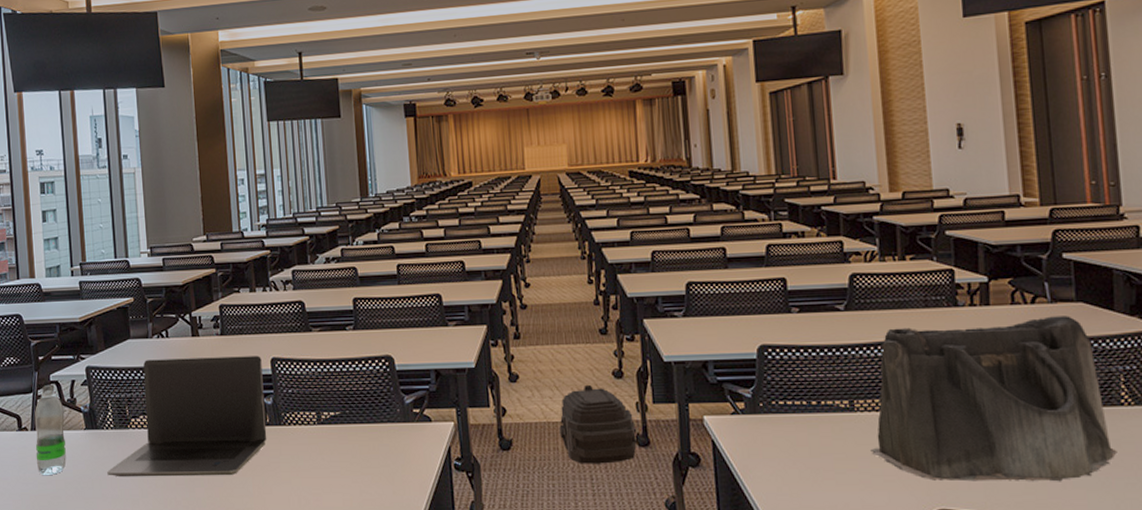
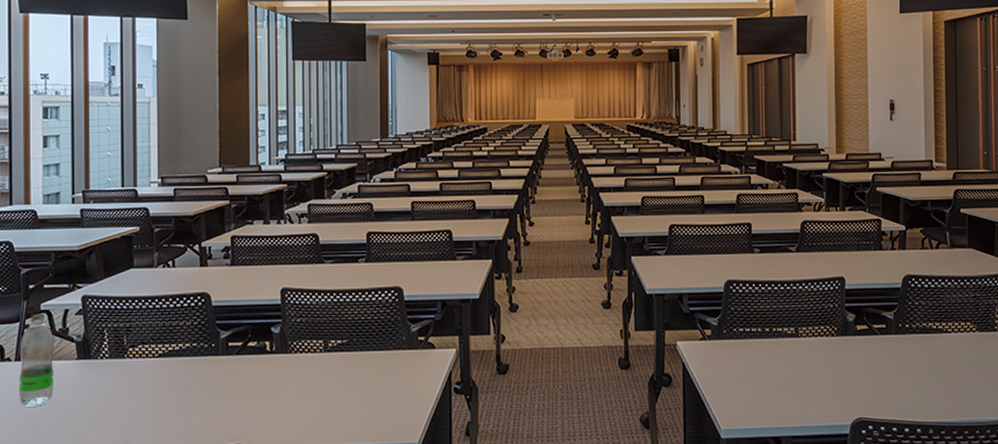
laptop computer: present [107,356,267,476] -> none [99,286,272,406]
backpack: present [559,385,638,464] -> none [552,315,620,386]
saddlebag: present [870,316,1117,482] -> none [809,259,990,394]

